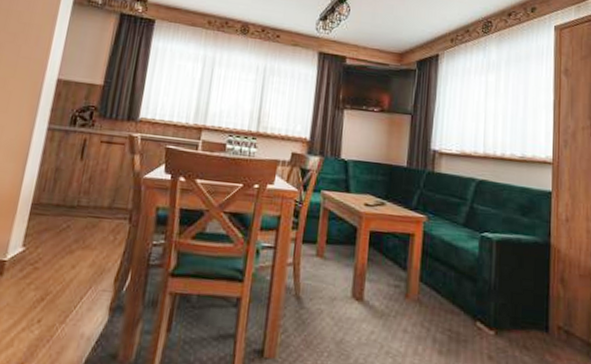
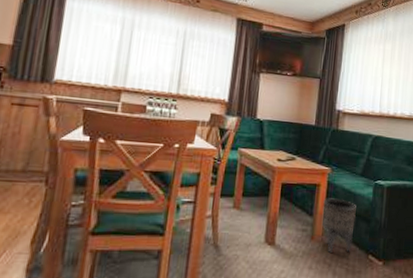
planter: none [417,250,459,317] -> present [321,198,356,254]

